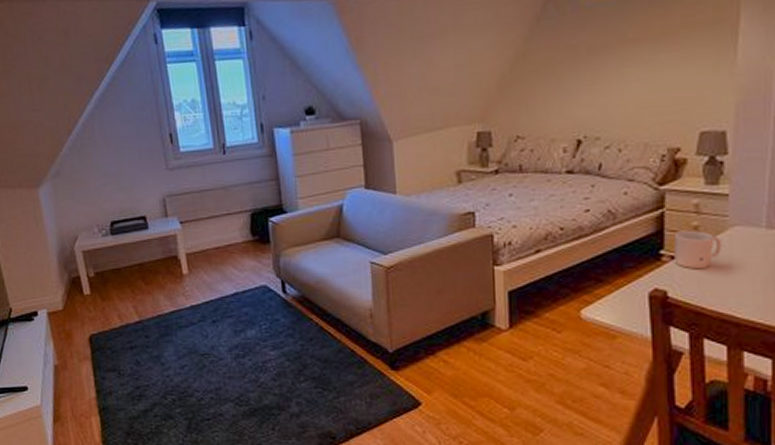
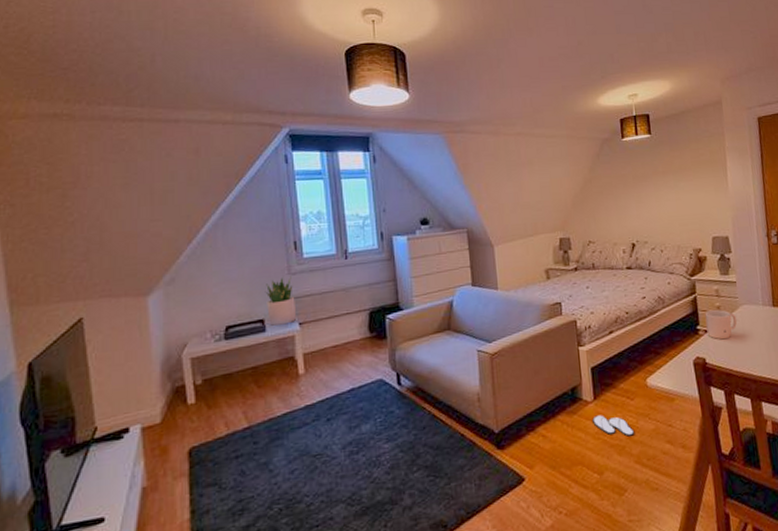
planter: none [144,171,177,225] -> present [265,276,296,327]
slippers: none [506,346,559,373] -> present [593,415,635,437]

